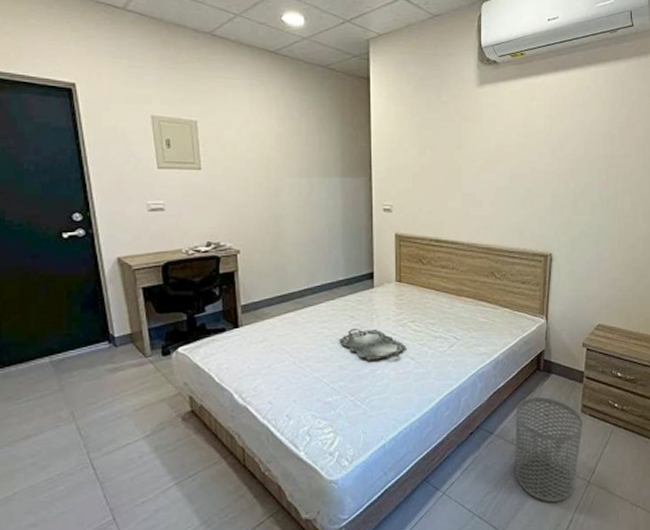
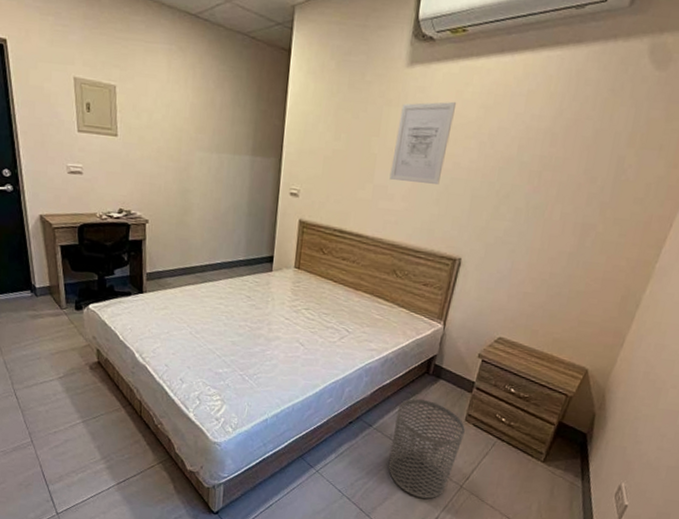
serving tray: present [339,329,406,360] -> none [234,308,298,341]
wall art: none [476,114,526,188] -> present [389,101,457,184]

